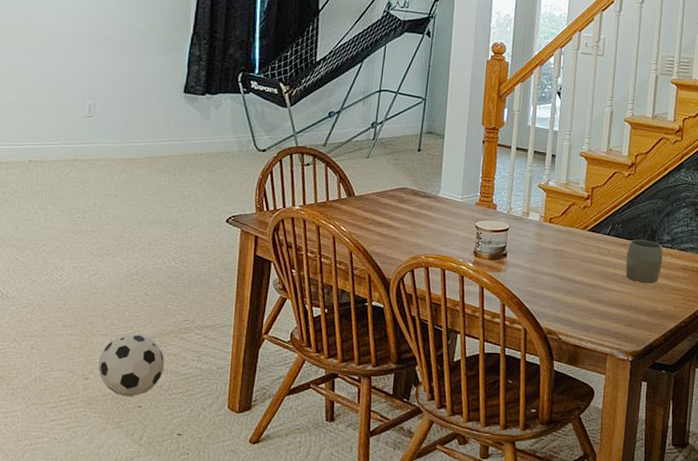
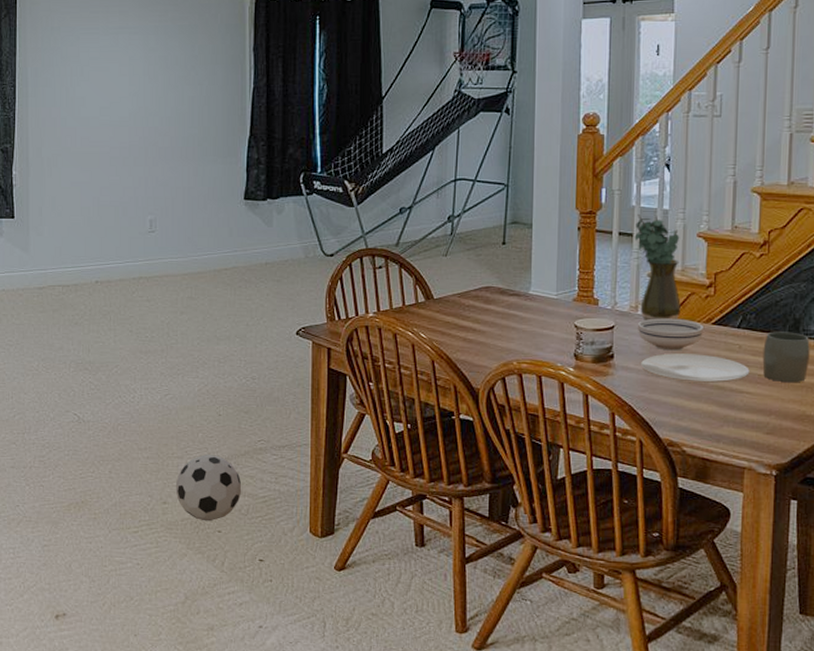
bowl: none [528,223,581,252] -> present [638,318,703,351]
plate: none [528,254,615,281] -> present [640,353,750,383]
vase: none [529,132,566,226] -> present [634,213,681,321]

